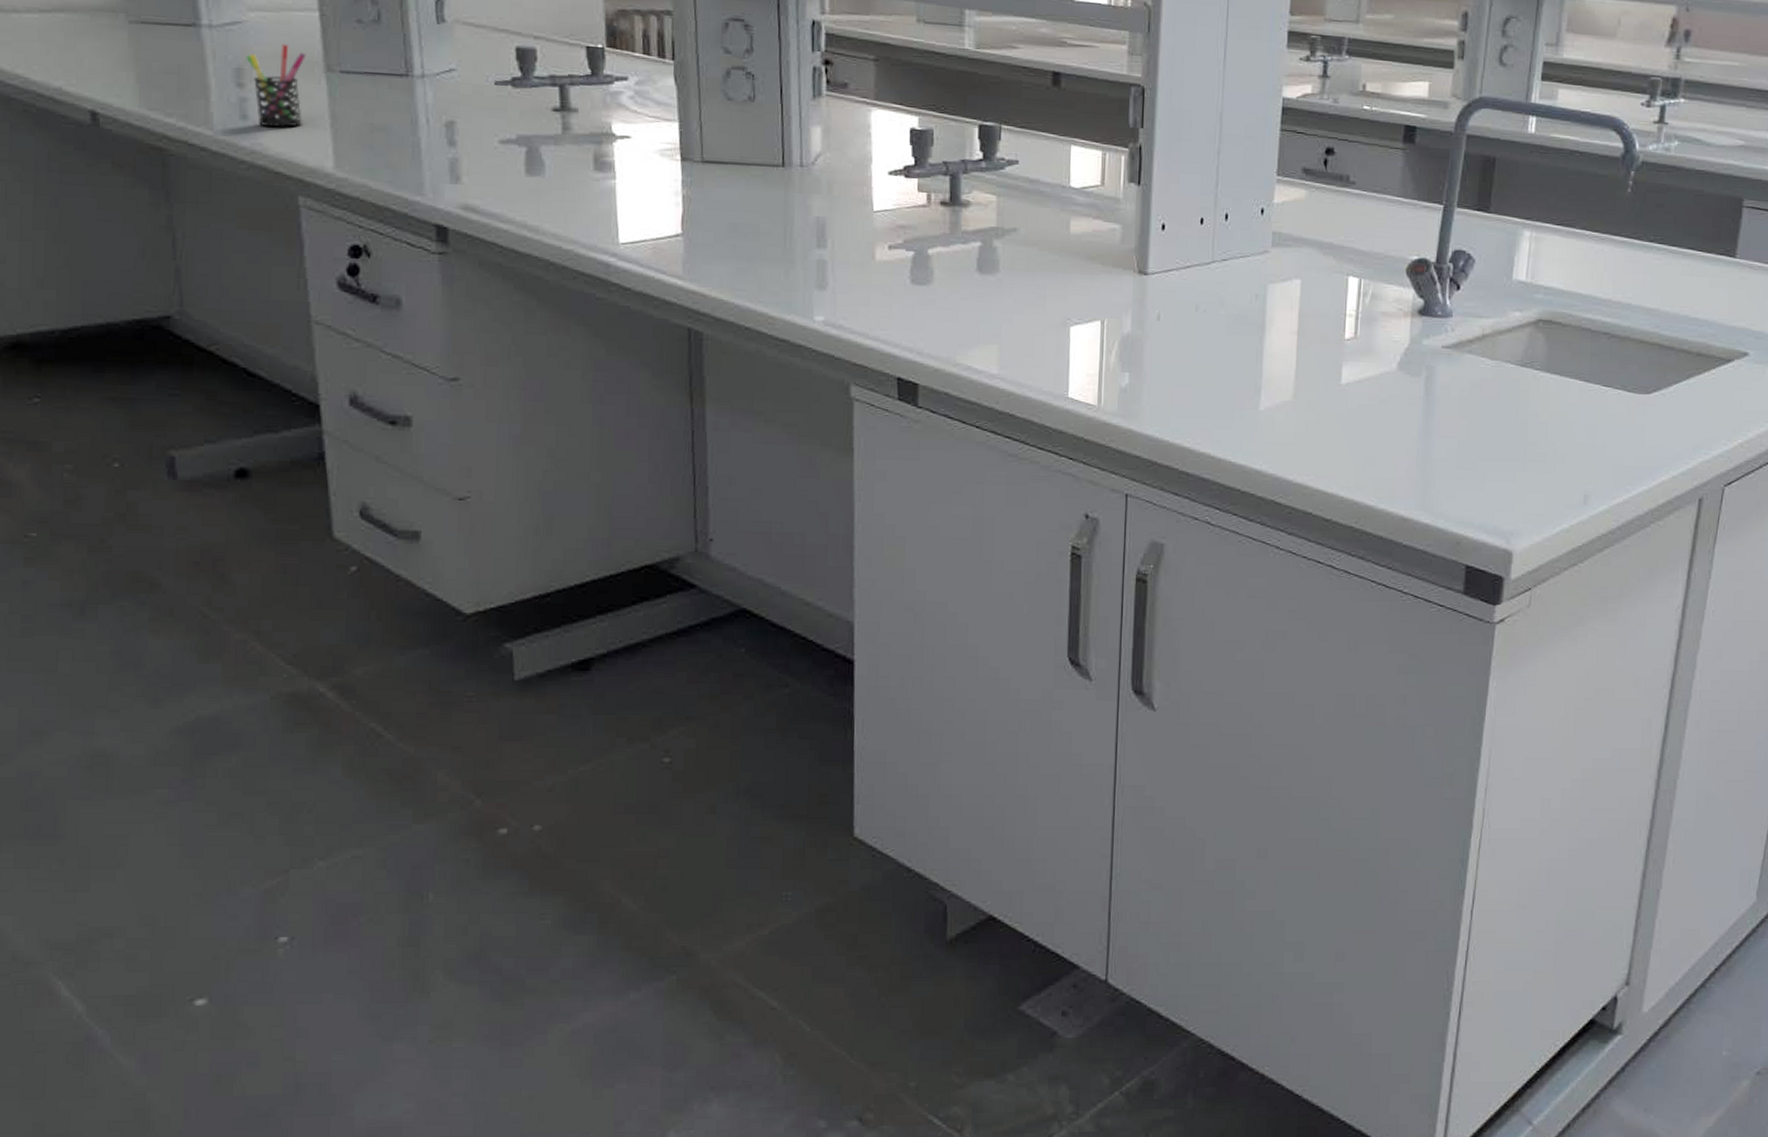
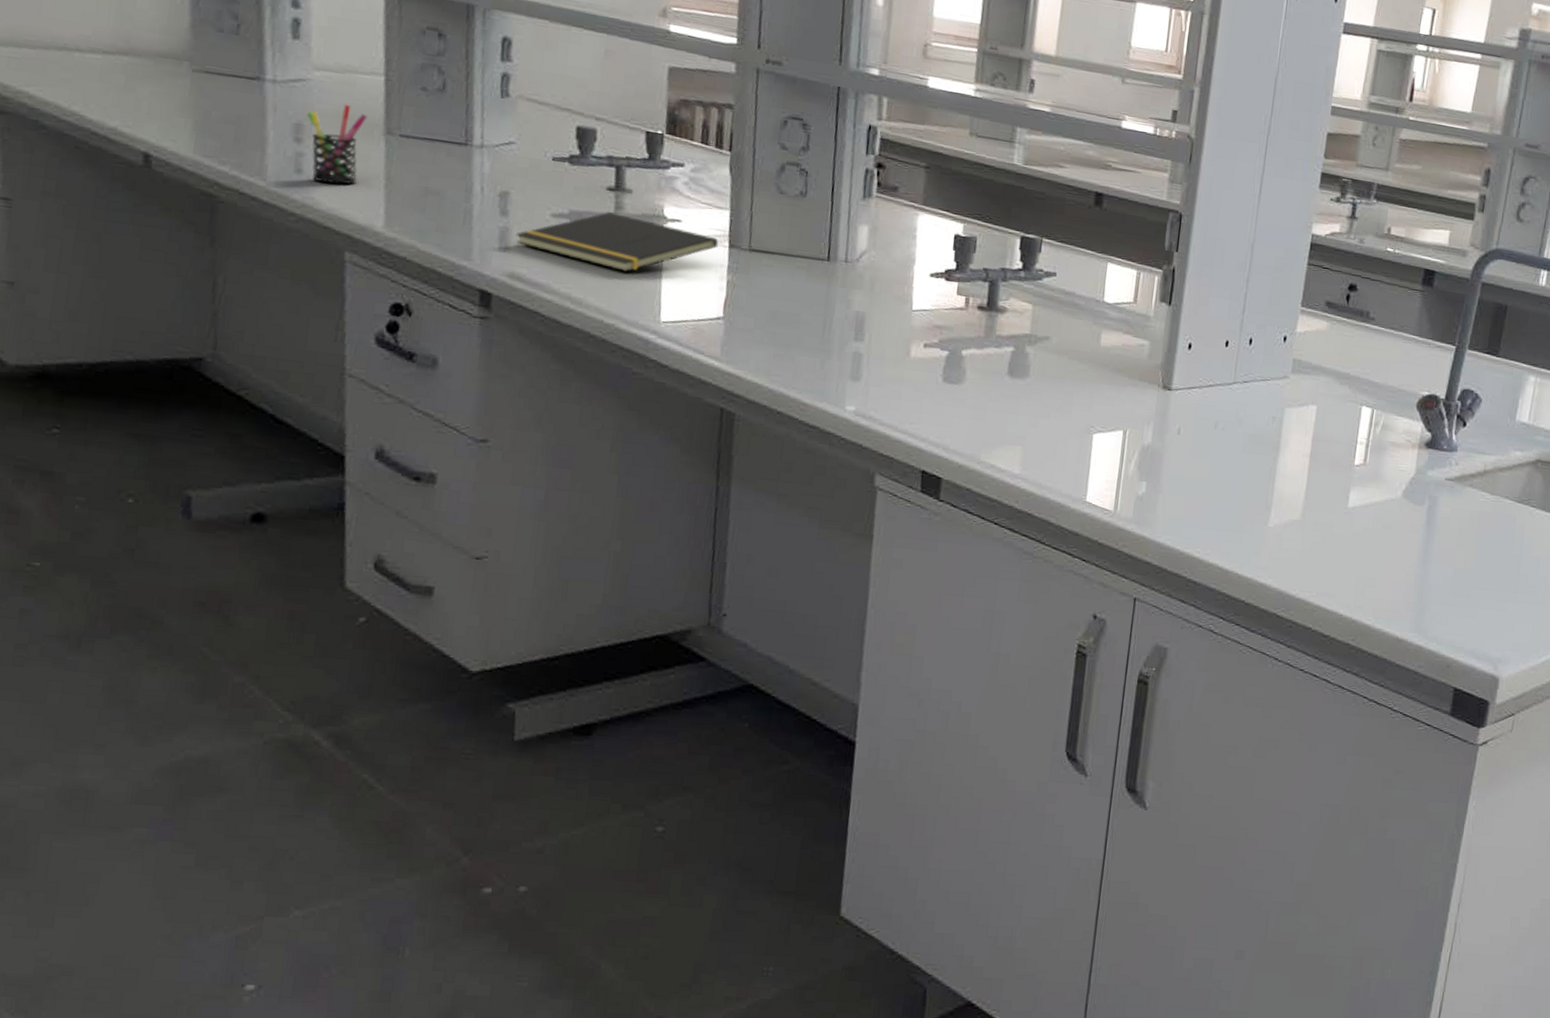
notepad: none [465,134,671,196] -> present [515,212,719,273]

